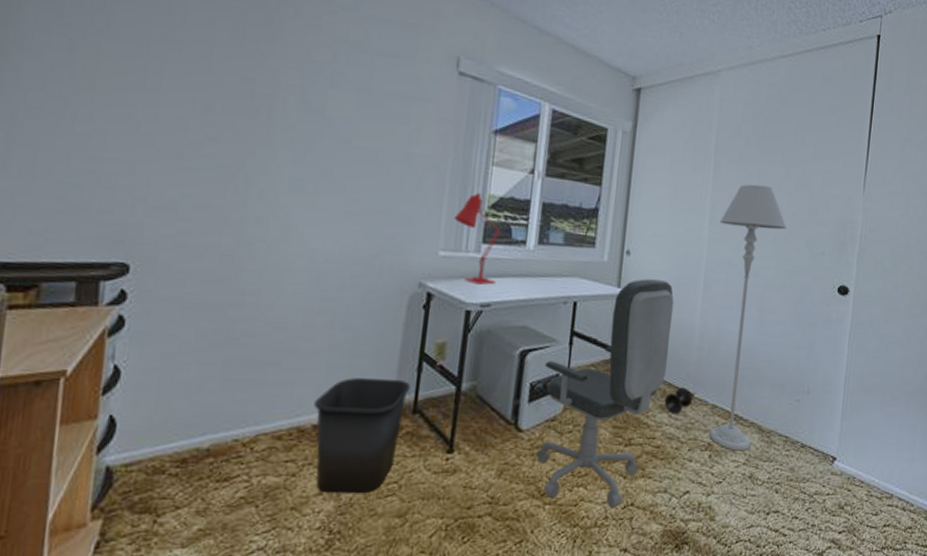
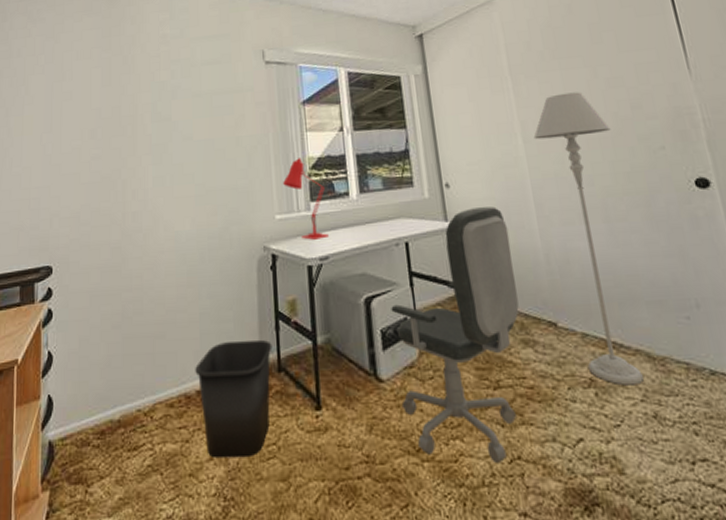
dumbbell: present [664,387,693,415] -> none [524,316,558,349]

